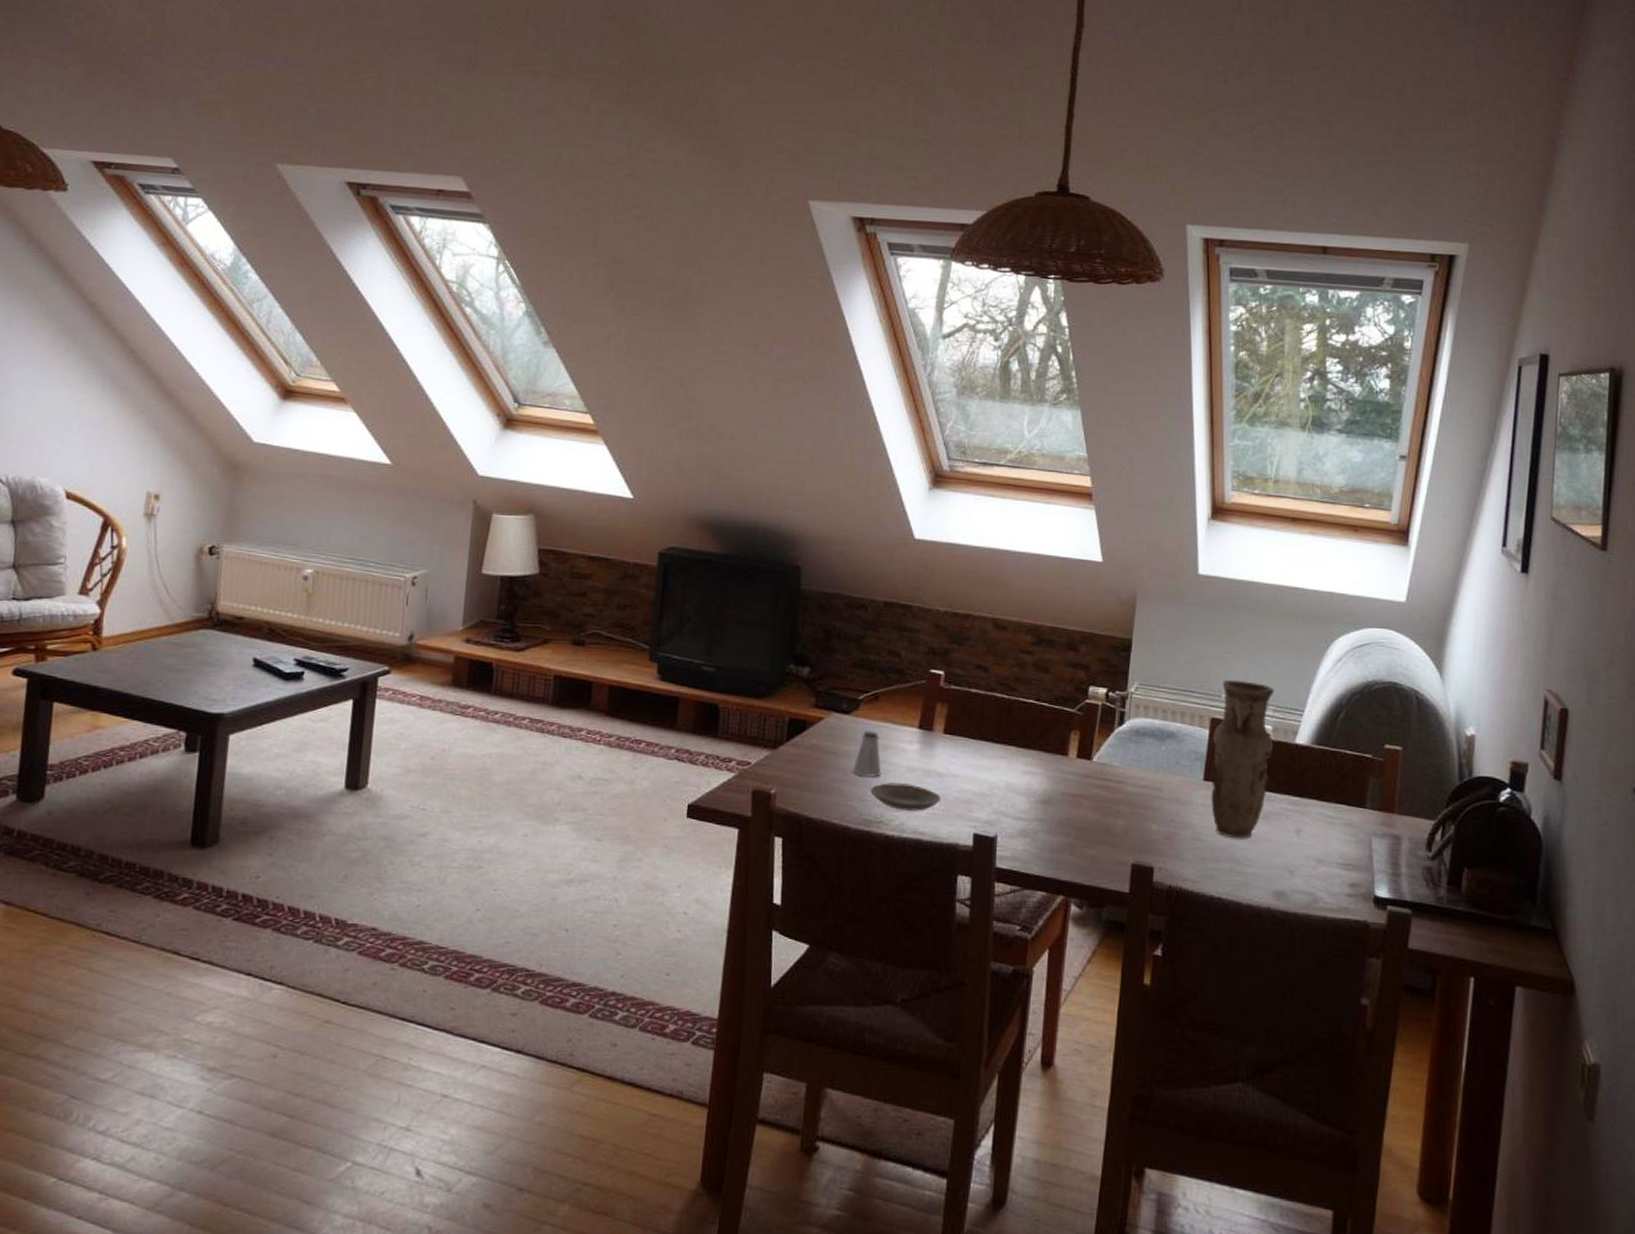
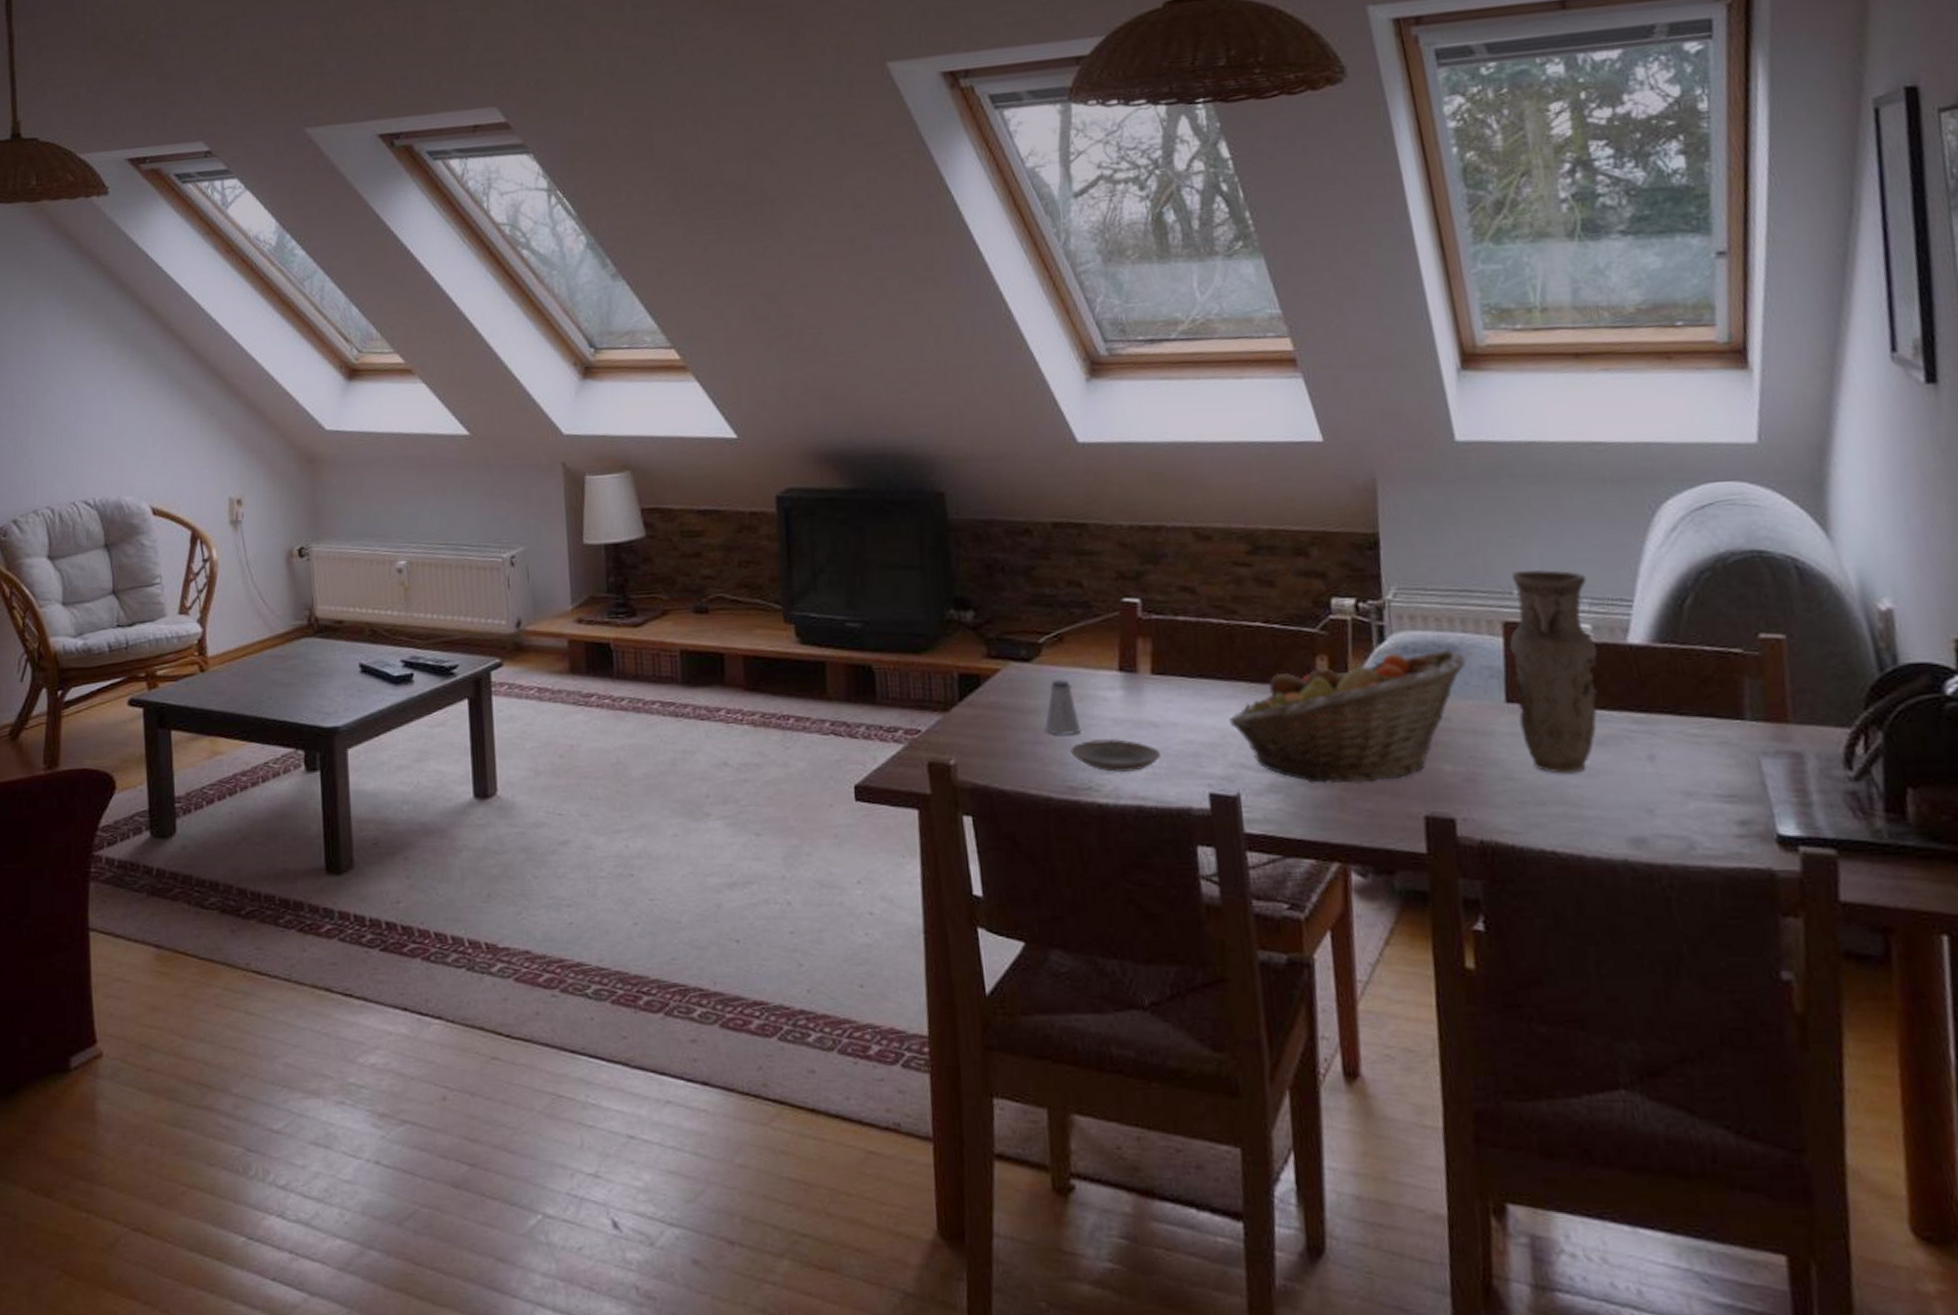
fruit basket: none [998,733,1181,836] -> present [1229,649,1467,785]

